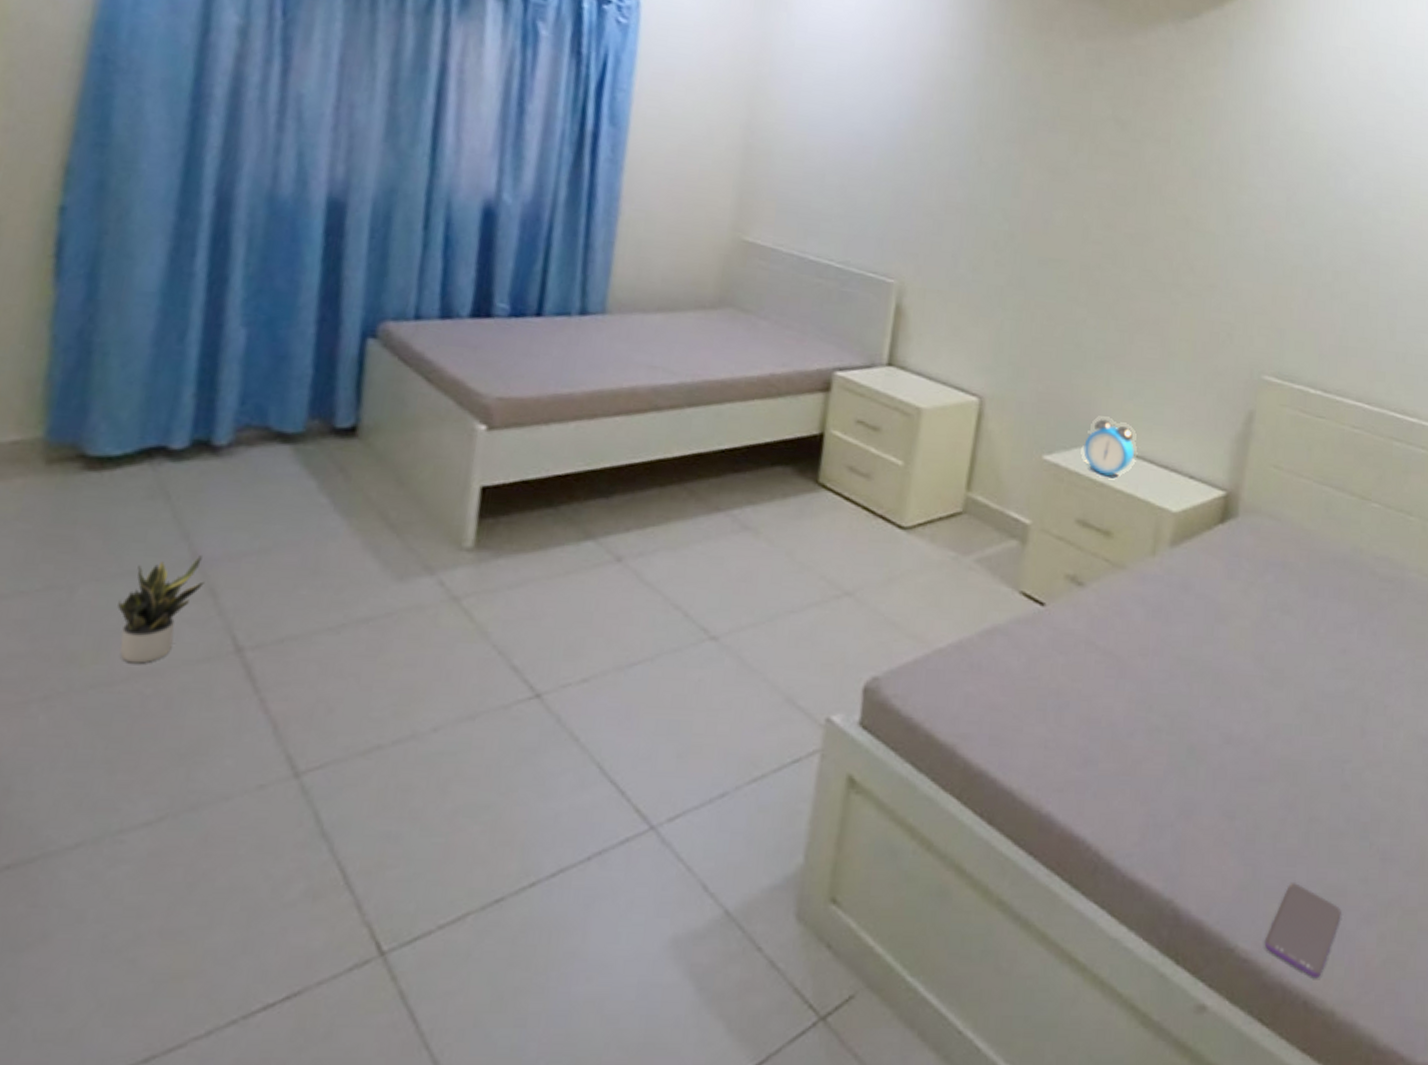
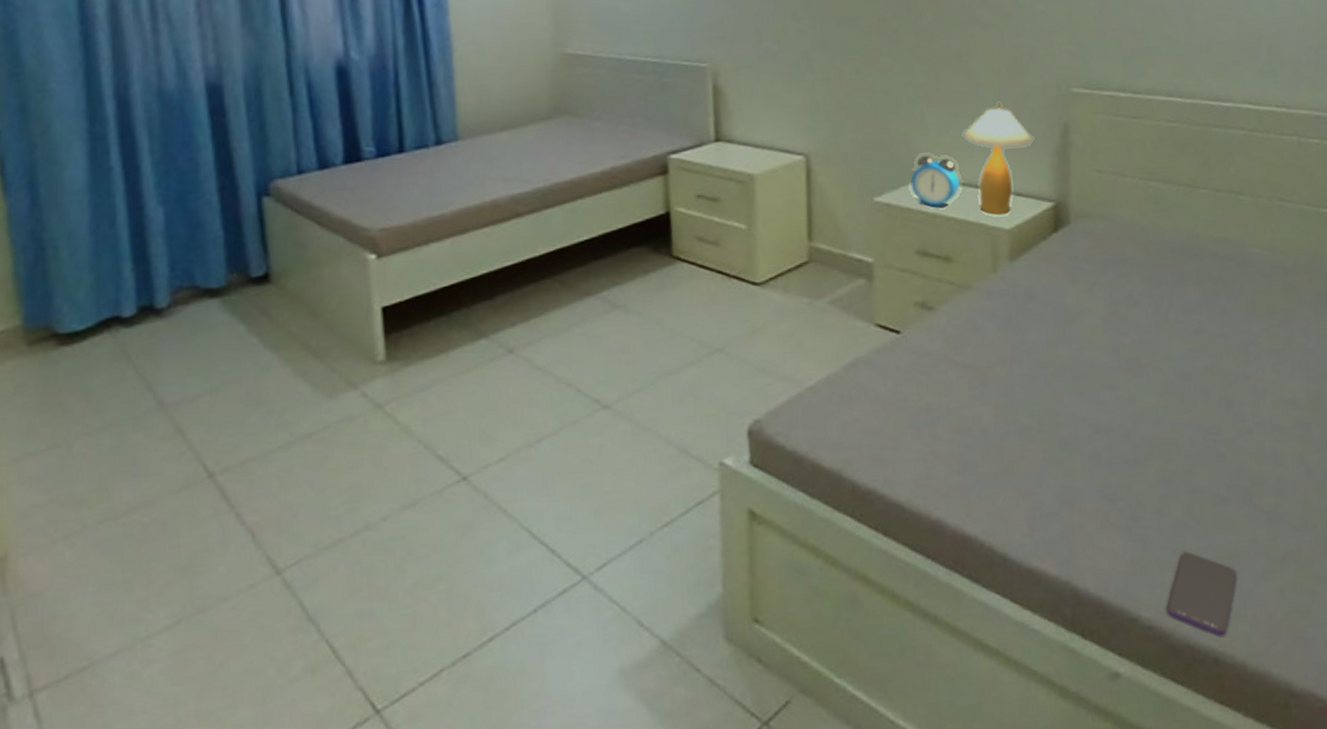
potted plant: present [117,555,205,664] -> none [108,402,172,499]
table lamp: none [1147,377,1216,497] -> present [964,103,1033,216]

